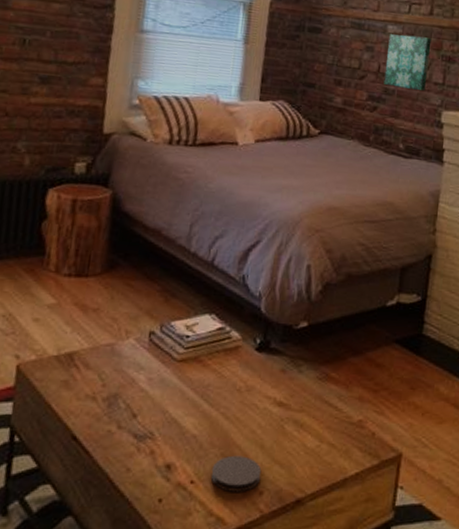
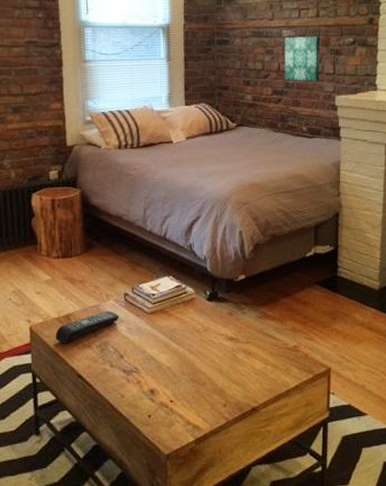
remote control: none [49,352,140,393] -> present [55,311,120,344]
coaster: present [210,455,262,492] -> none [185,379,223,406]

